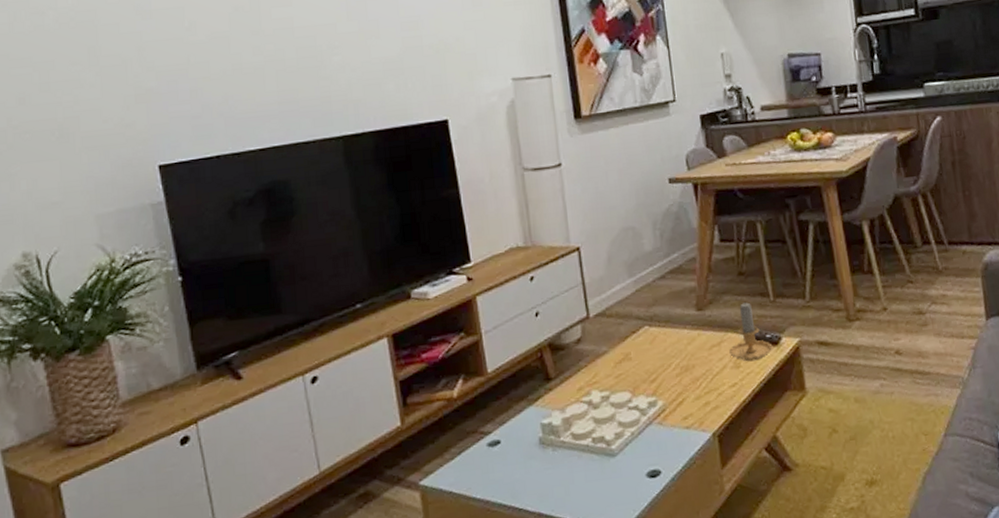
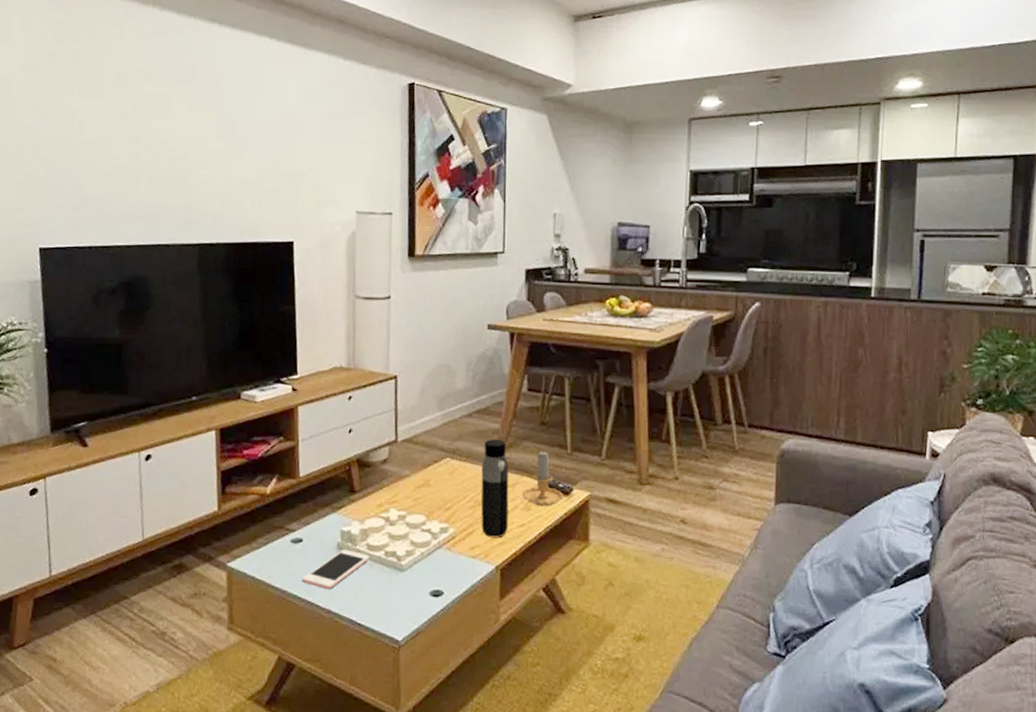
cell phone: none [505,443,577,491] -> present [302,549,370,590]
water bottle: none [682,297,720,404] -> present [481,439,509,538]

